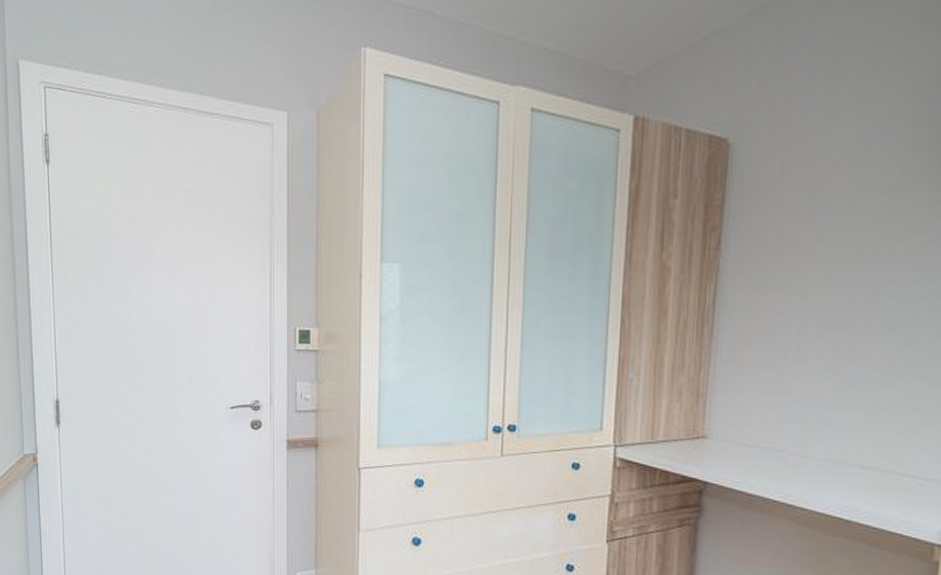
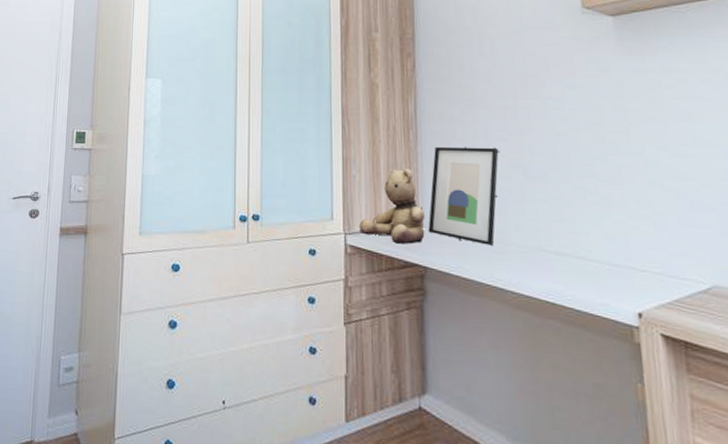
teddy bear: none [633,371,711,457] -> present [359,168,425,244]
picture frame: none [713,344,814,458] -> present [428,146,500,246]

